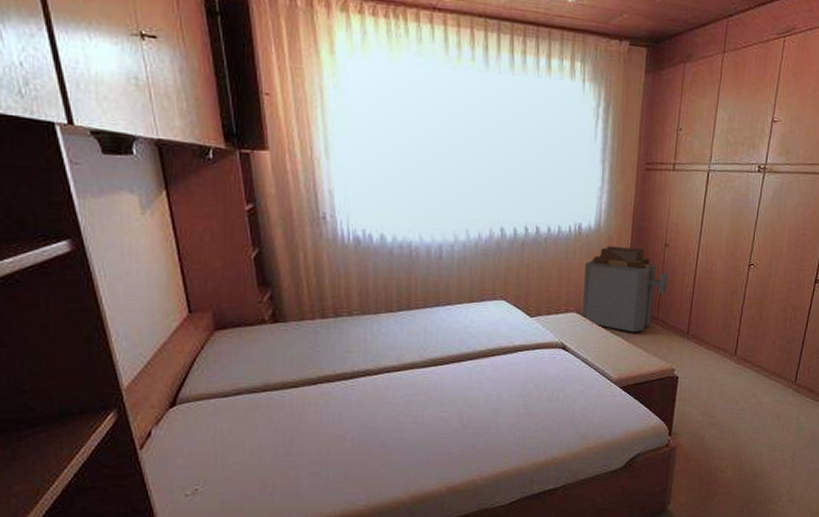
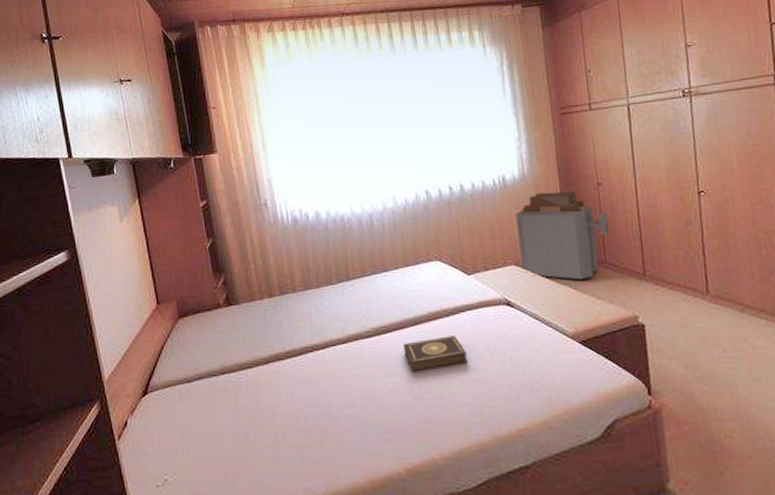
book: none [458,372,519,403] -> present [404,335,468,373]

